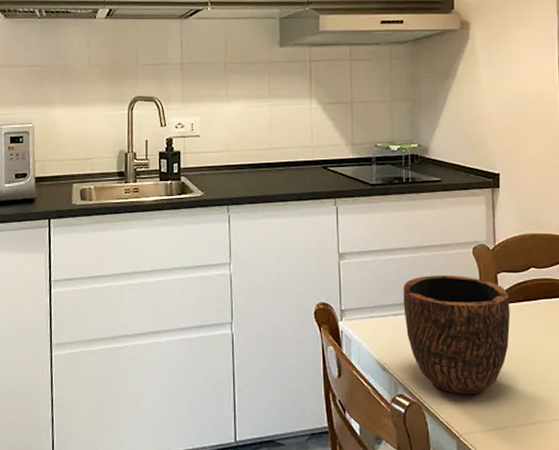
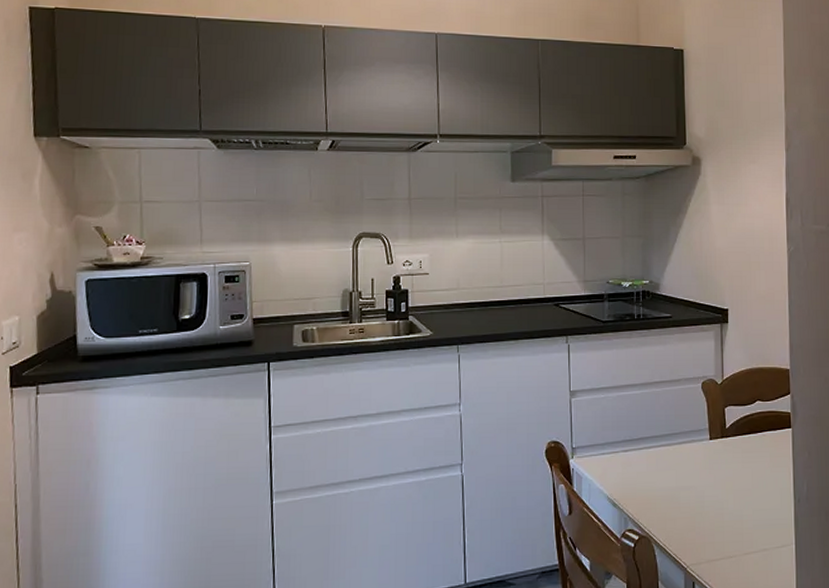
bowl: present [403,275,510,395] -> none [634,410,737,527]

